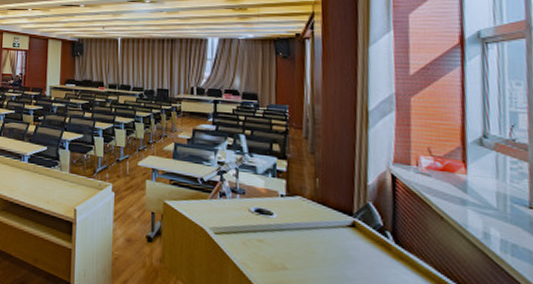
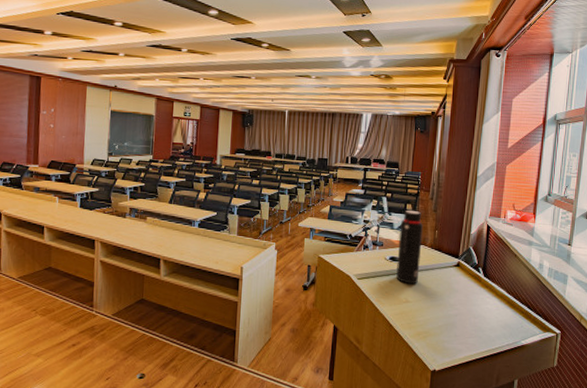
water bottle: none [265,150,298,246] -> present [396,210,423,284]

